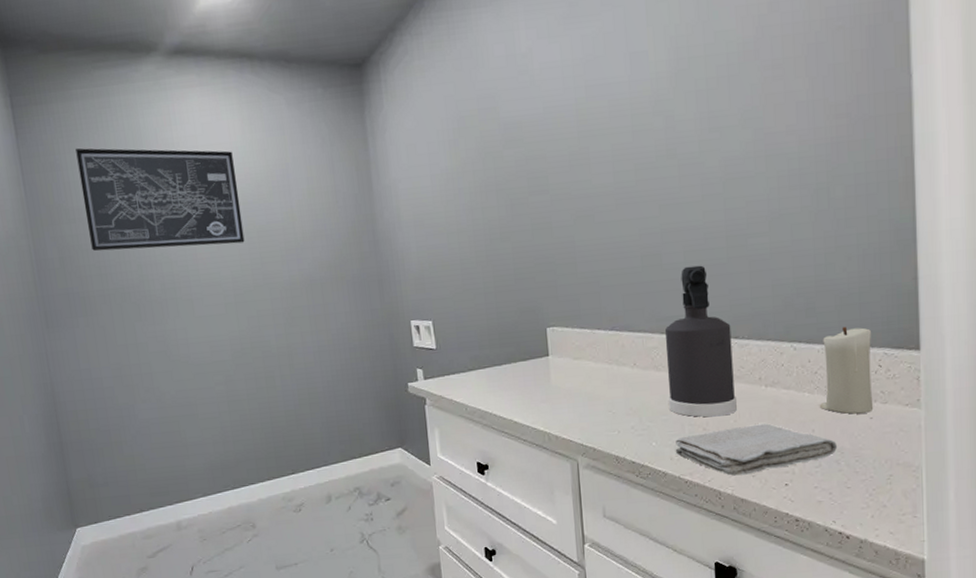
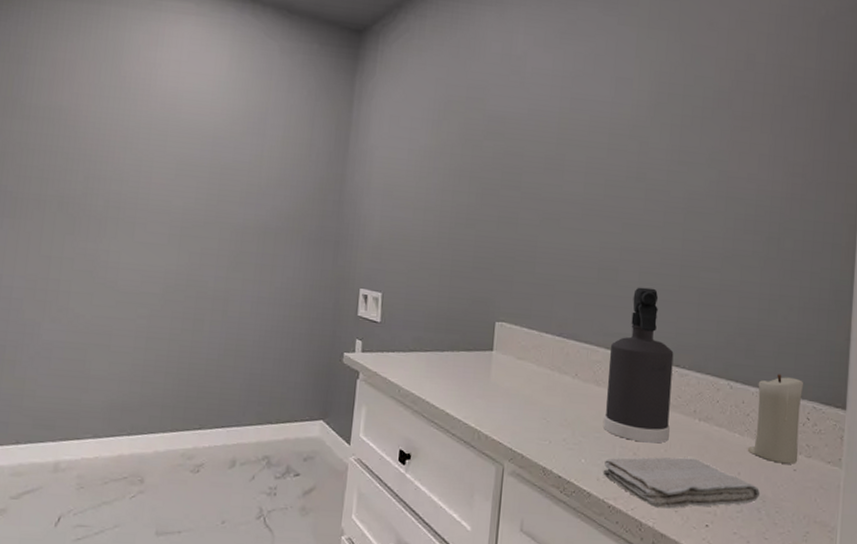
wall art: present [75,148,245,251] -> none [39,46,214,176]

